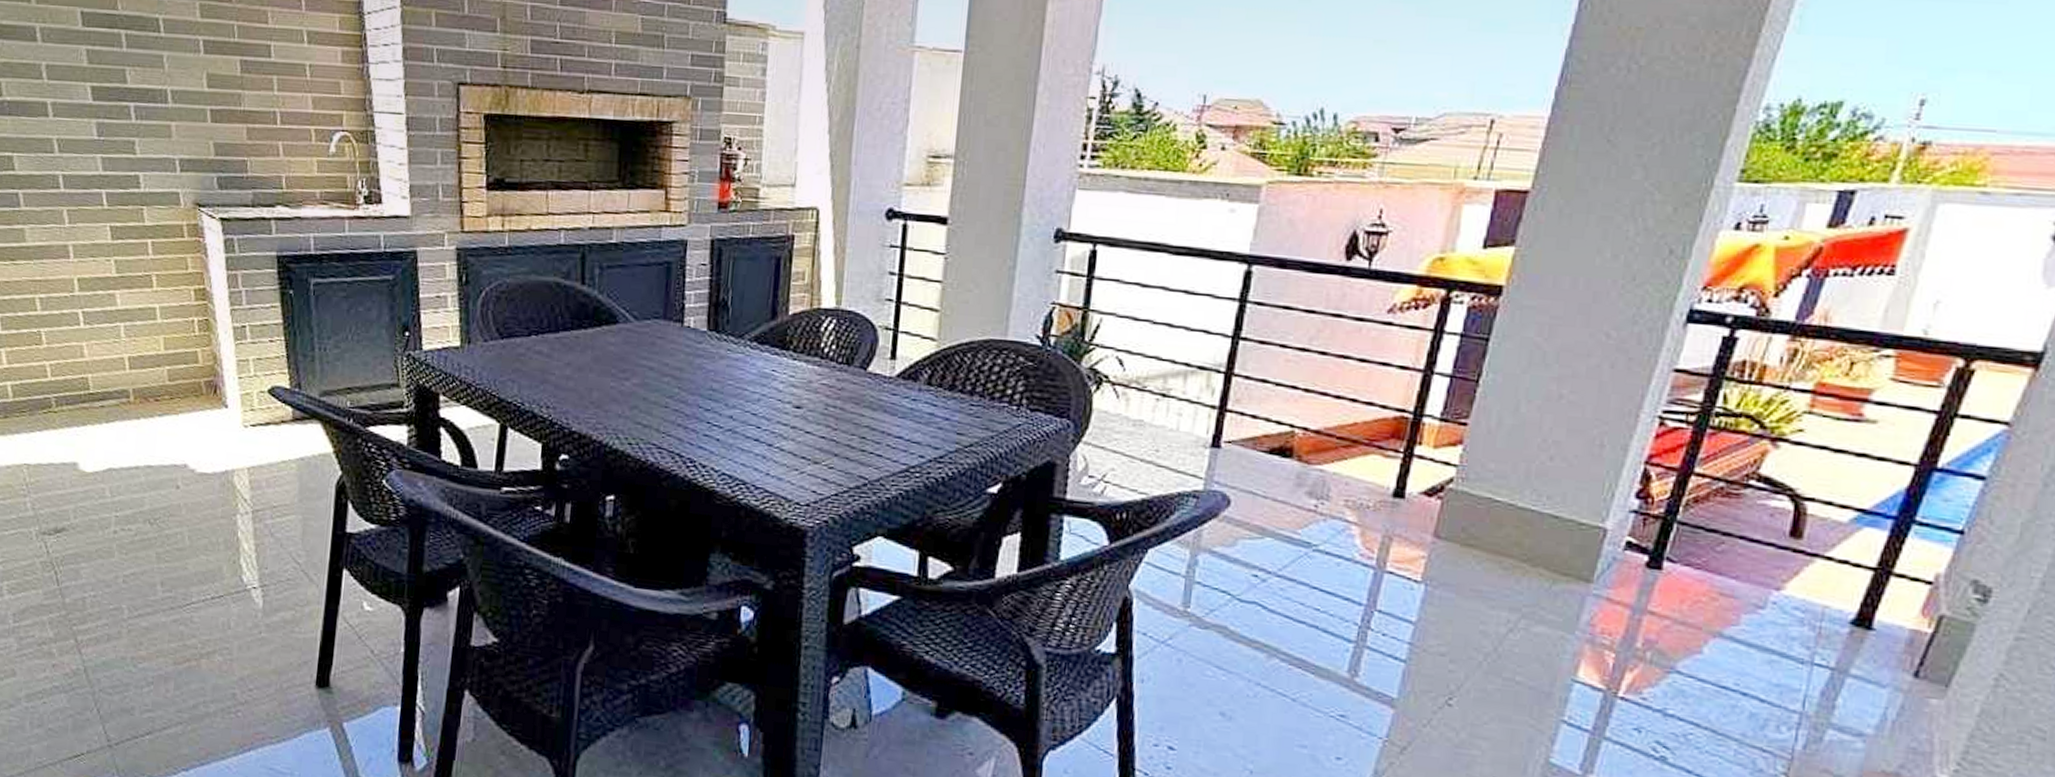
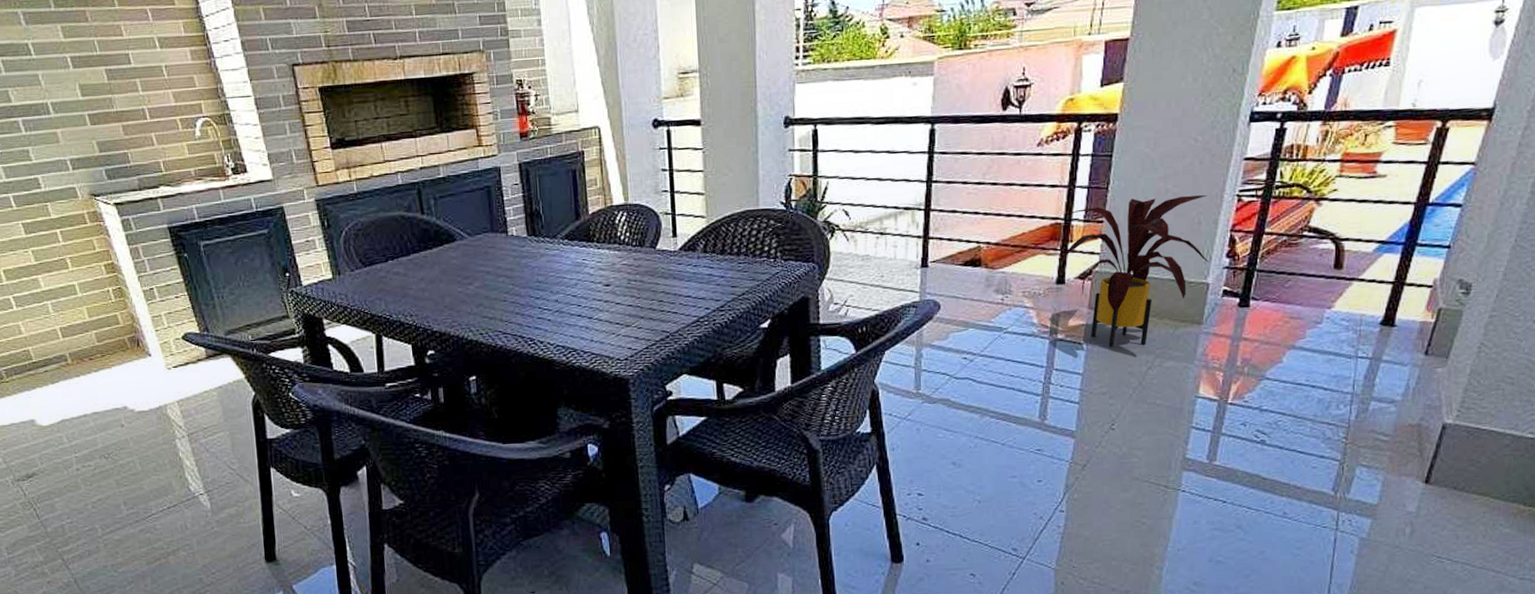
house plant: none [1404,400,1617,598] -> present [1061,195,1209,348]

